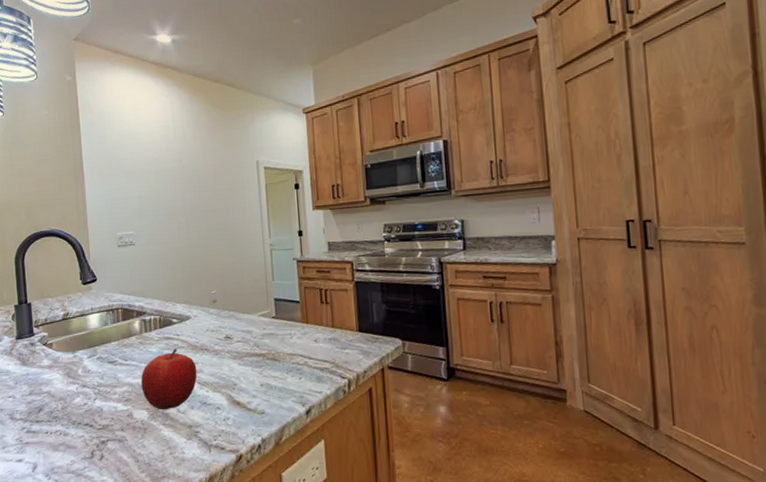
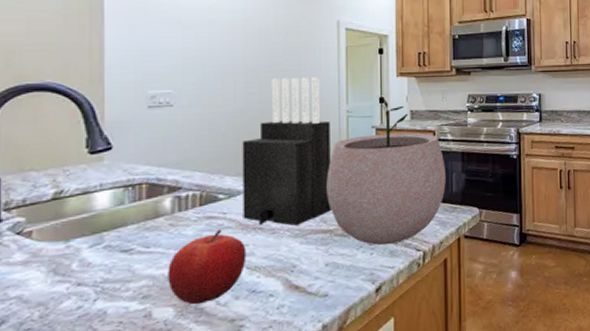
knife block: none [187,214,263,348] -> present [242,77,331,226]
plant pot: none [256,231,367,371] -> present [326,98,446,246]

